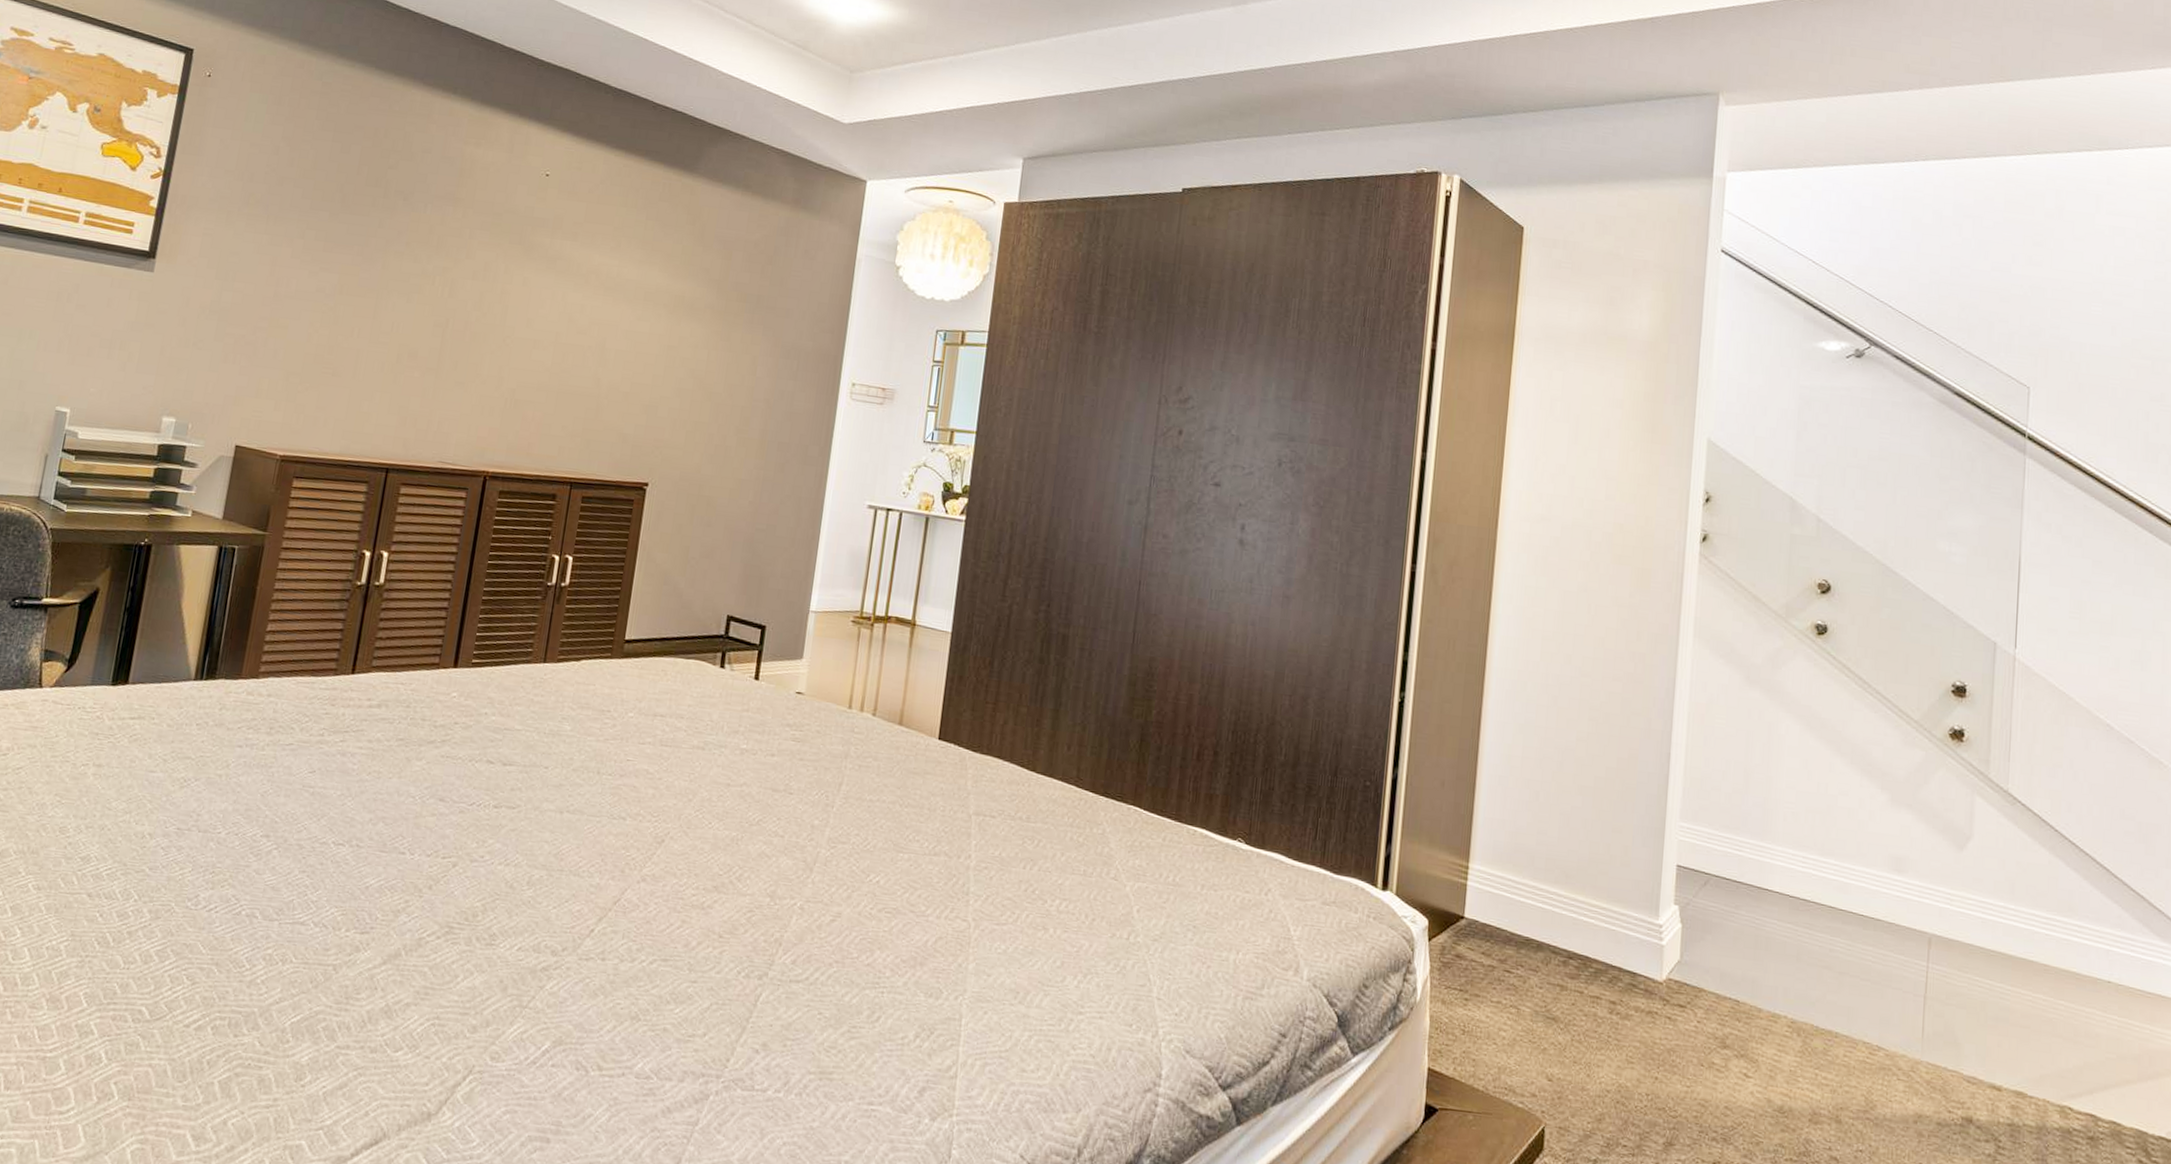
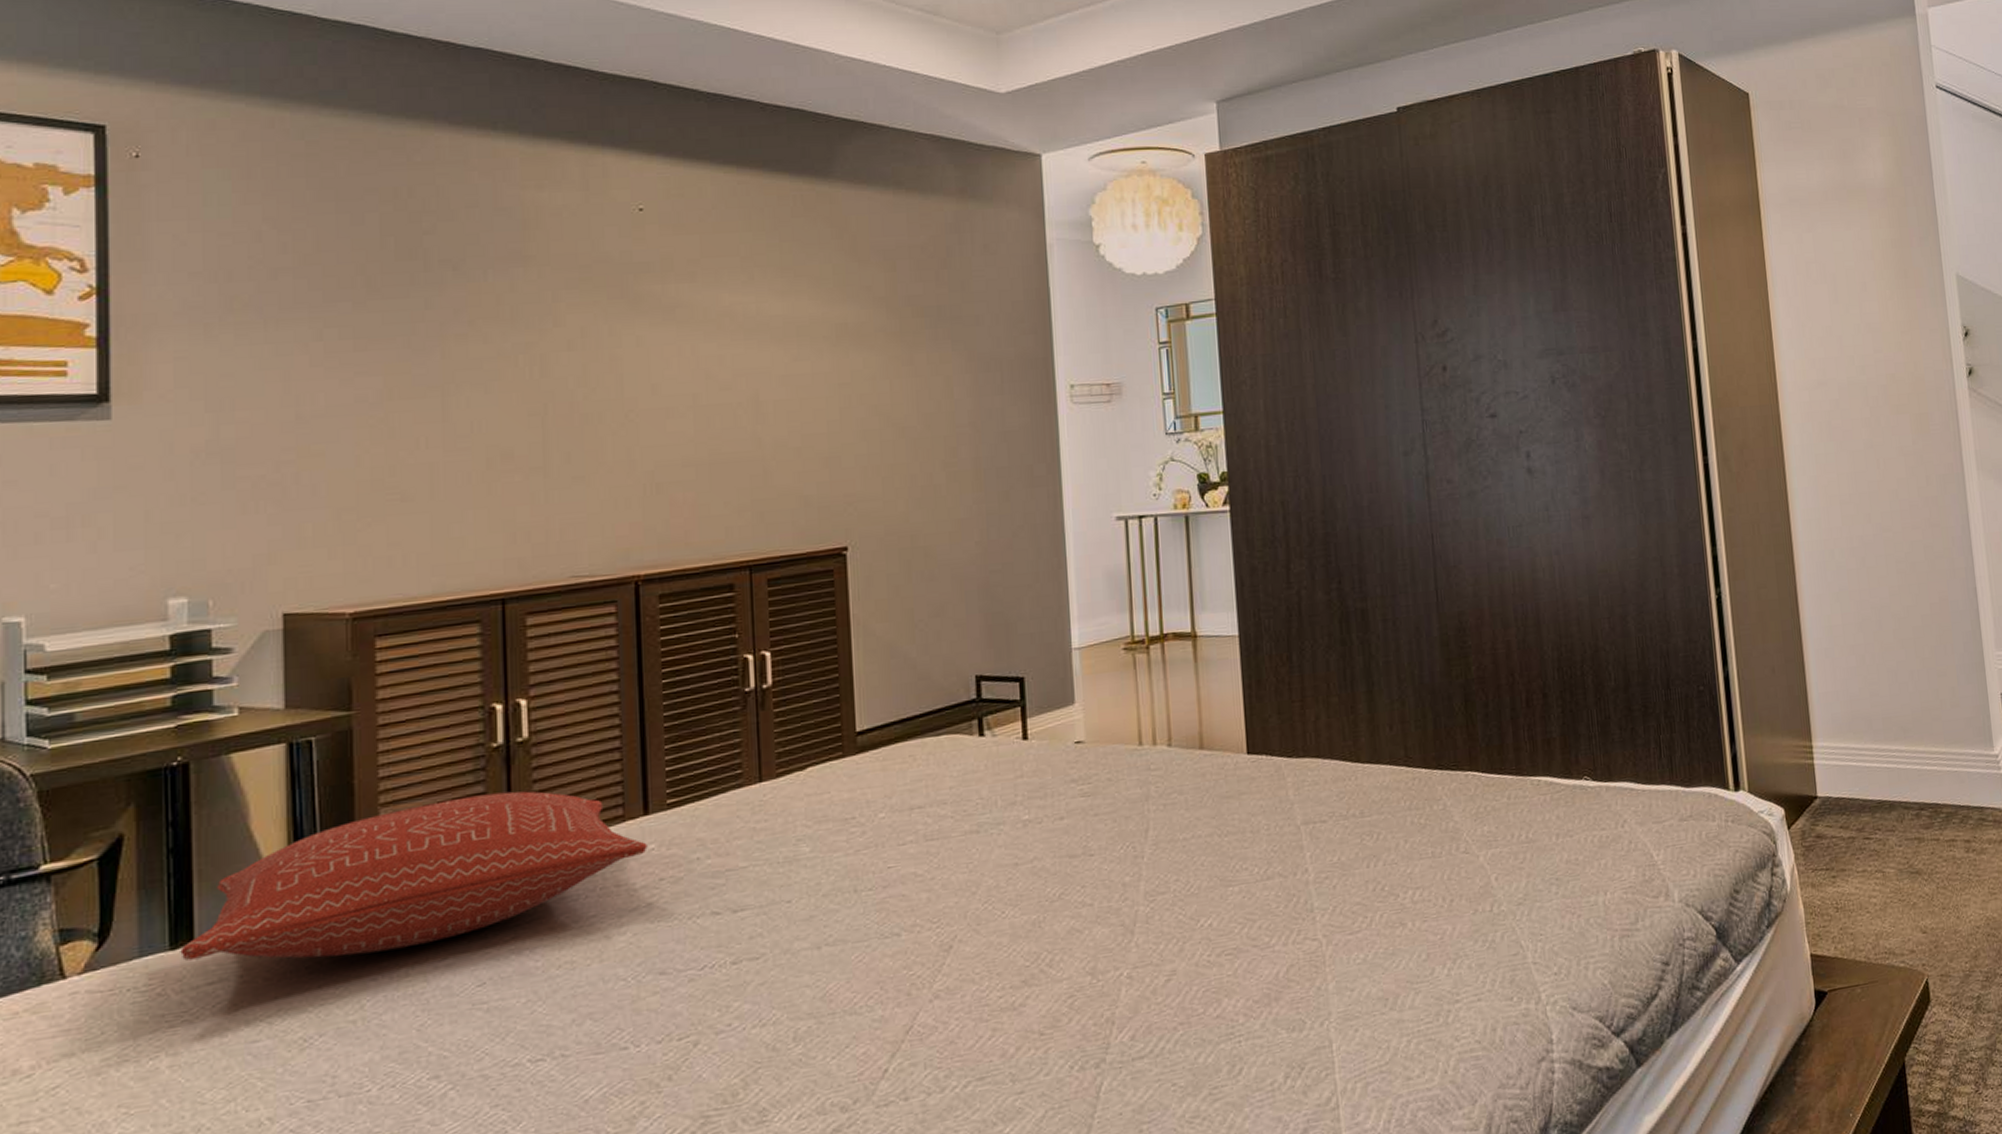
pillow: none [117,617,451,729] -> present [180,791,647,961]

